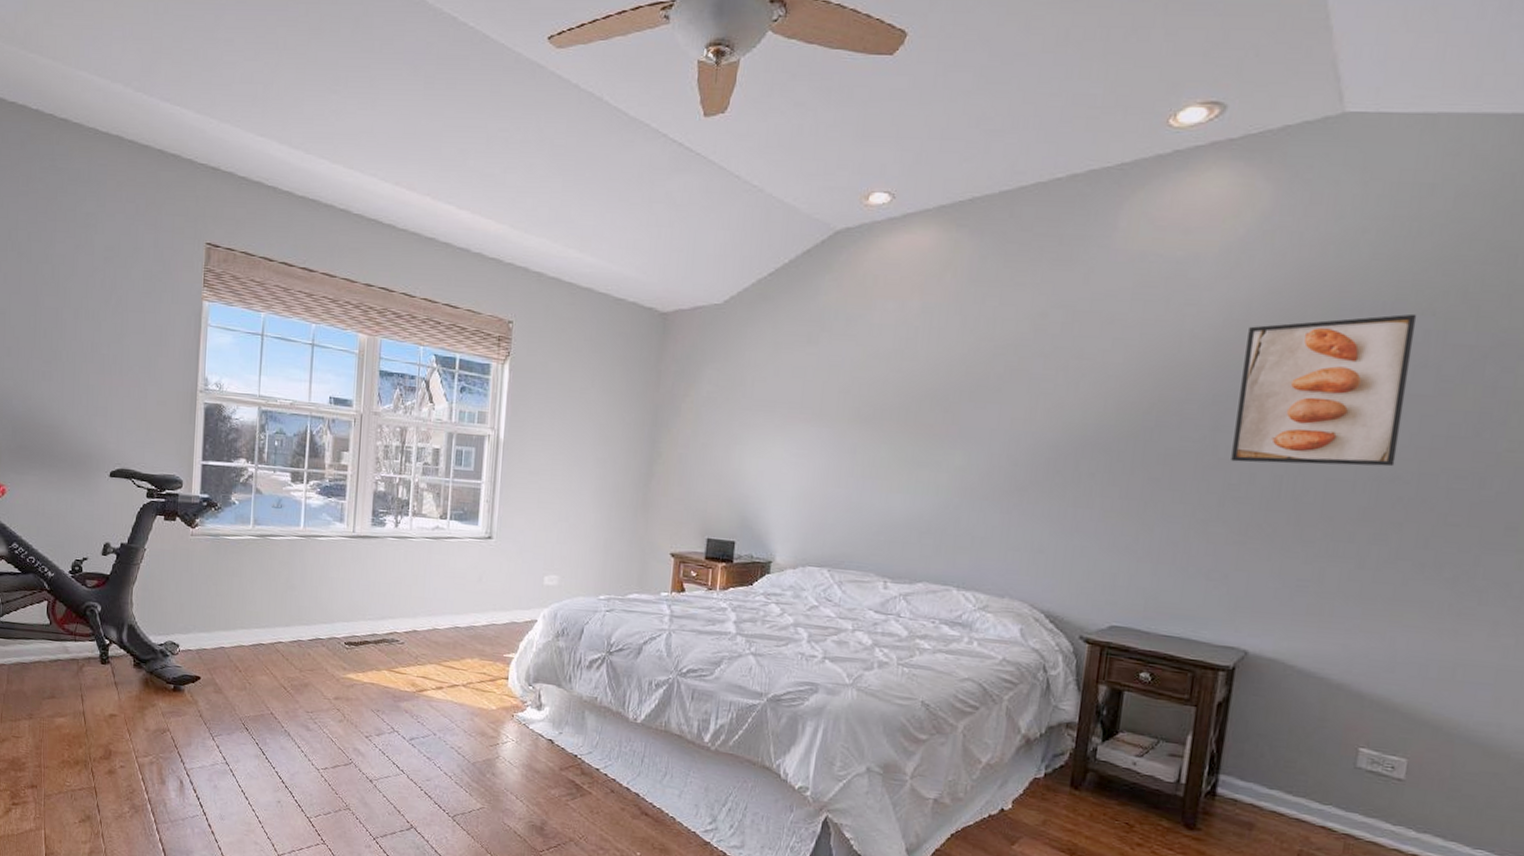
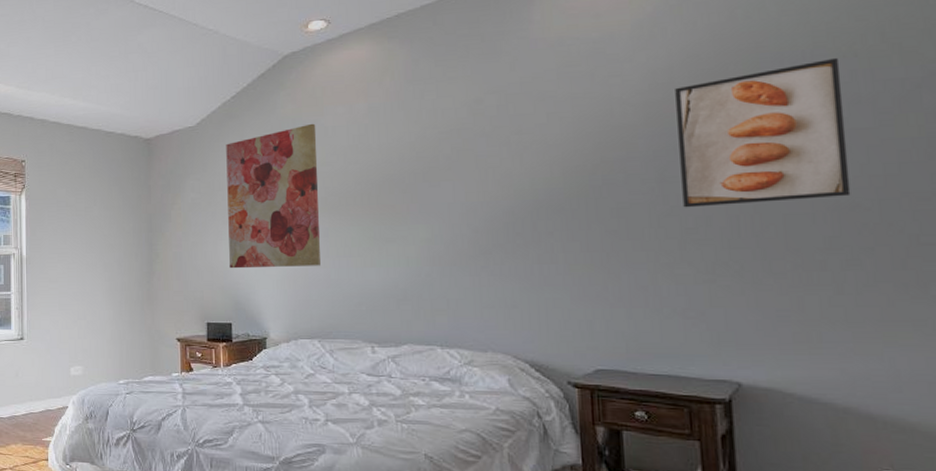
wall art: none [741,317,861,486] -> present [226,123,320,269]

